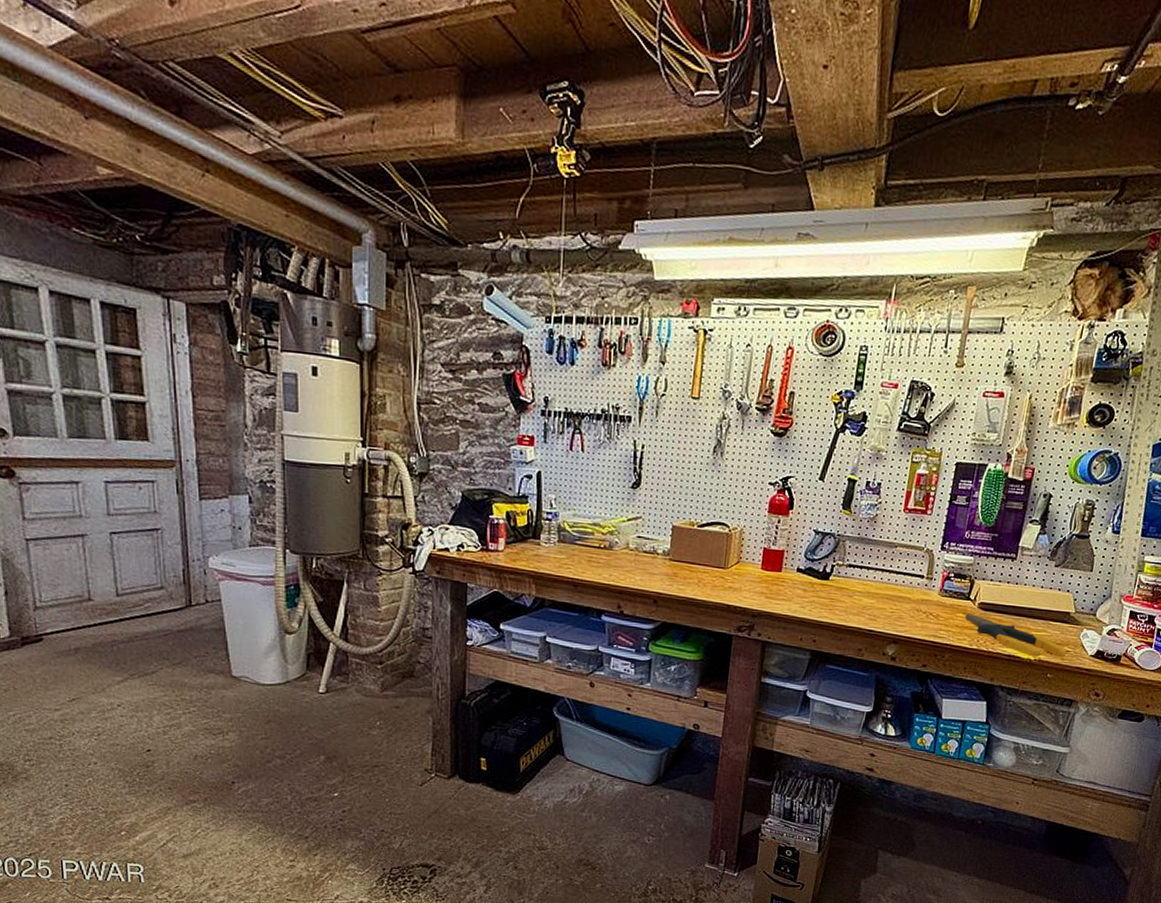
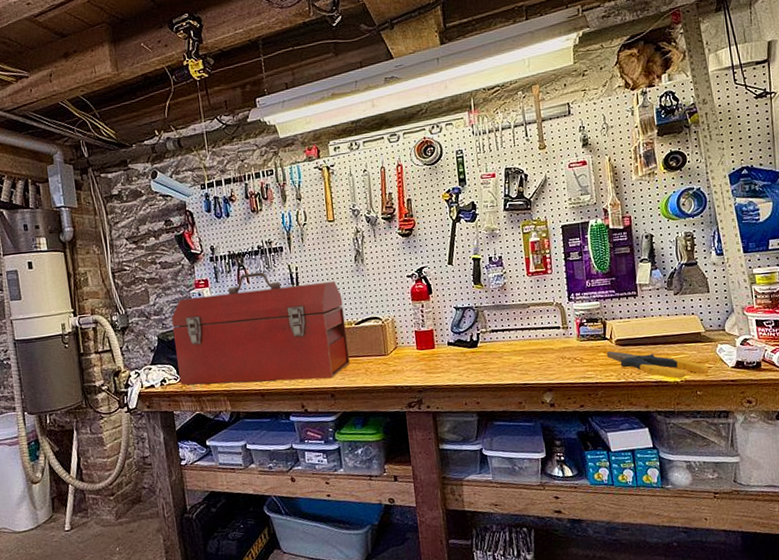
toolbox: none [480,439,690,583] -> present [171,272,351,385]

